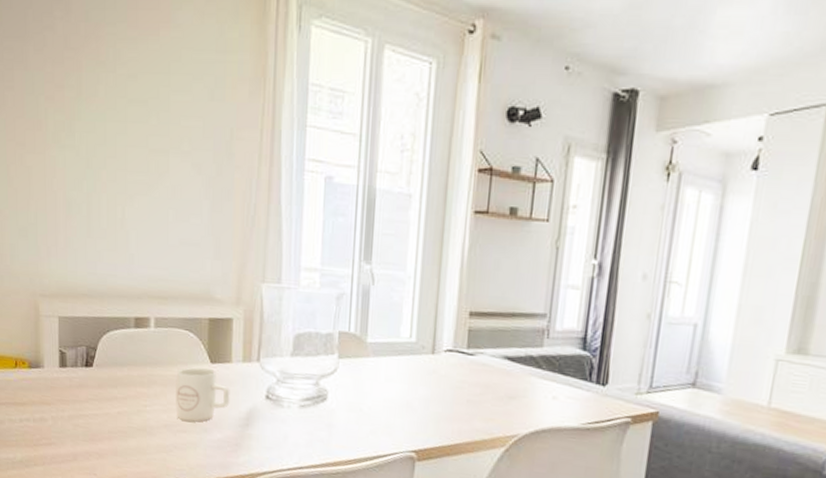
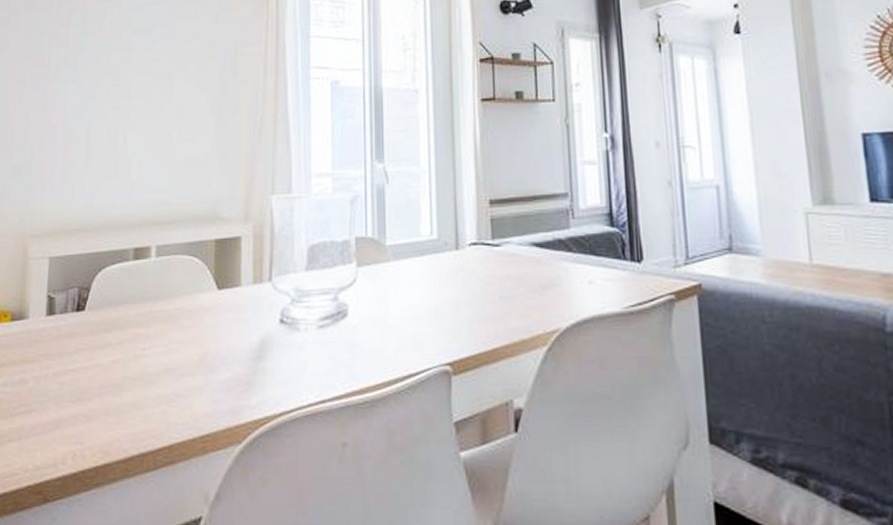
mug: present [176,367,230,422] -> none [178,297,240,361]

